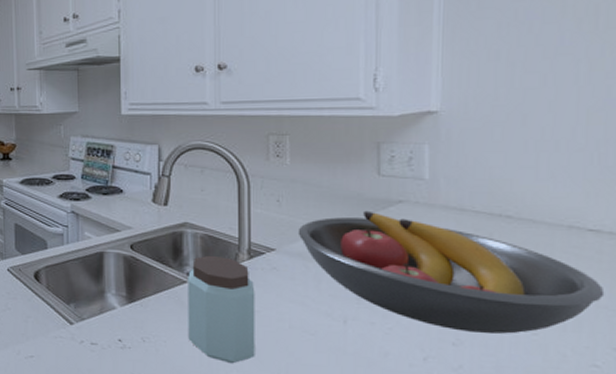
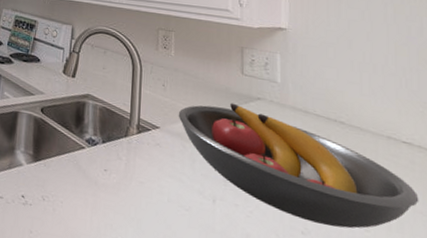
peanut butter: present [188,255,255,364] -> none [82,125,141,231]

